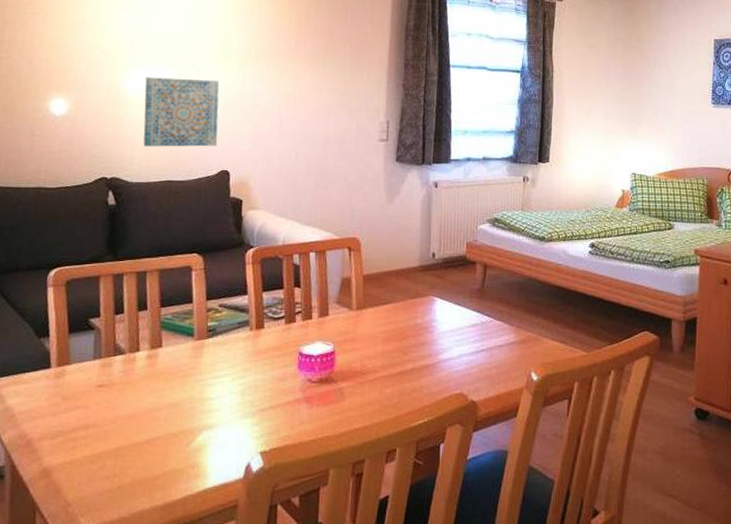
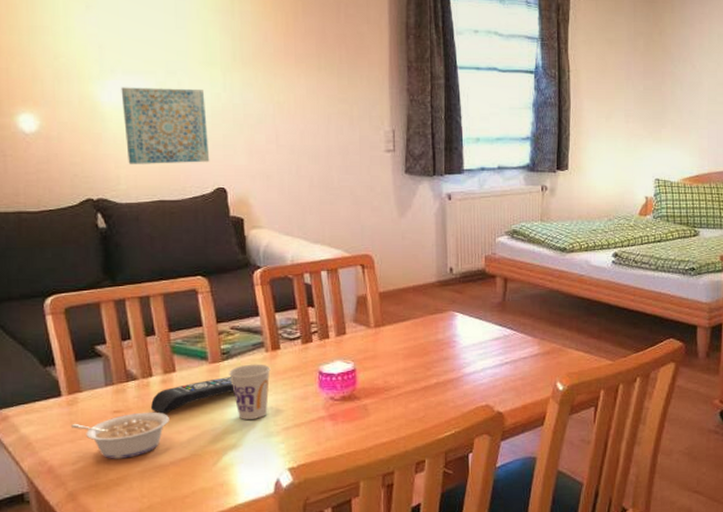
legume: none [54,387,150,435] -> present [70,412,169,459]
remote control: none [133,354,216,390] -> present [150,377,235,414]
cup: none [212,342,253,399] -> present [229,364,271,420]

